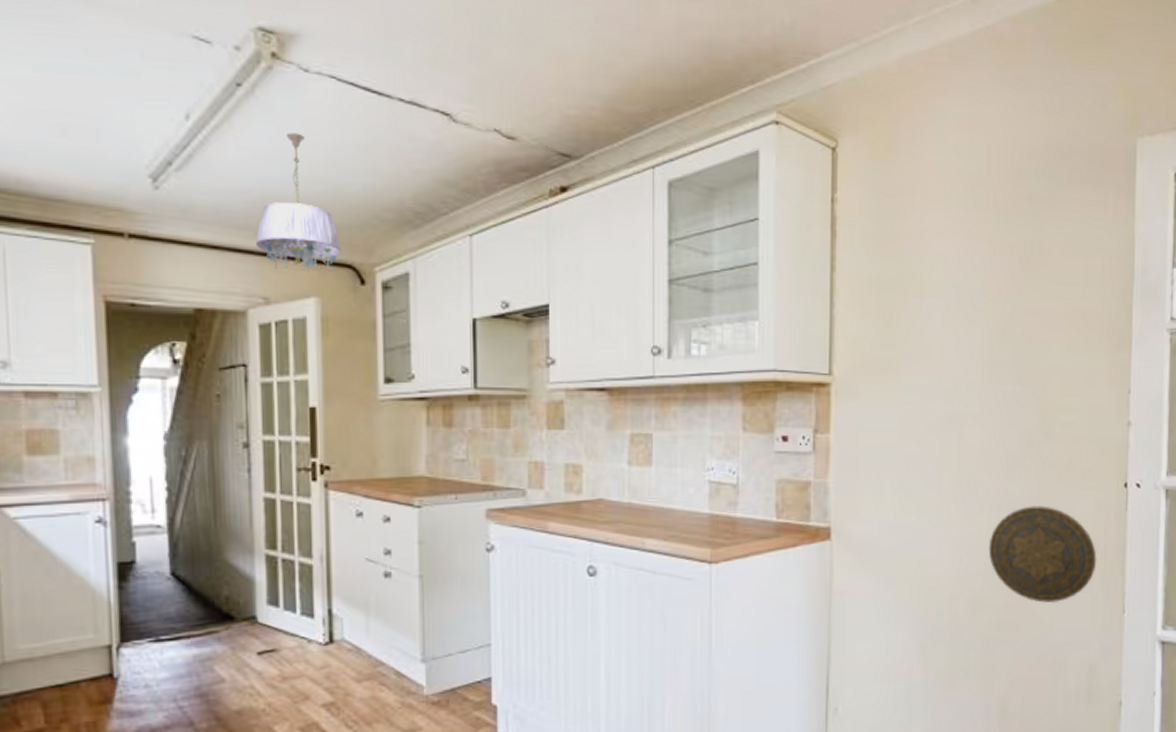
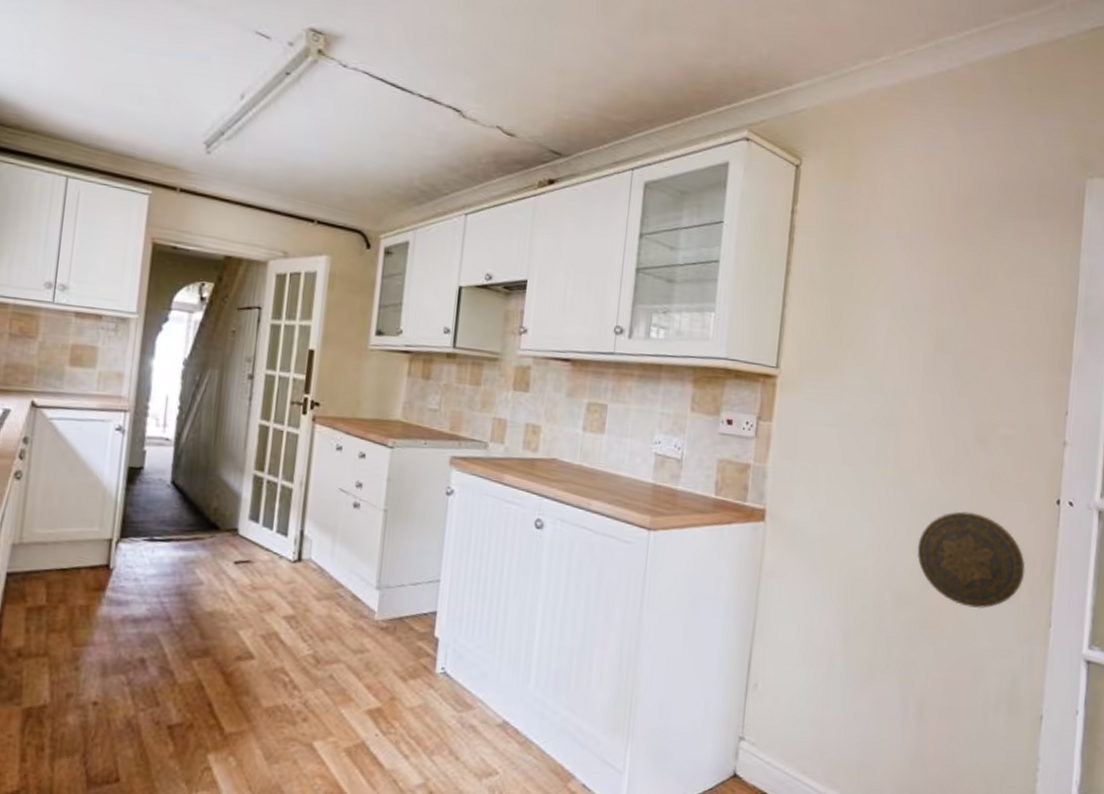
ceiling light fixture: present [255,133,341,273] -> none [283,116,354,234]

